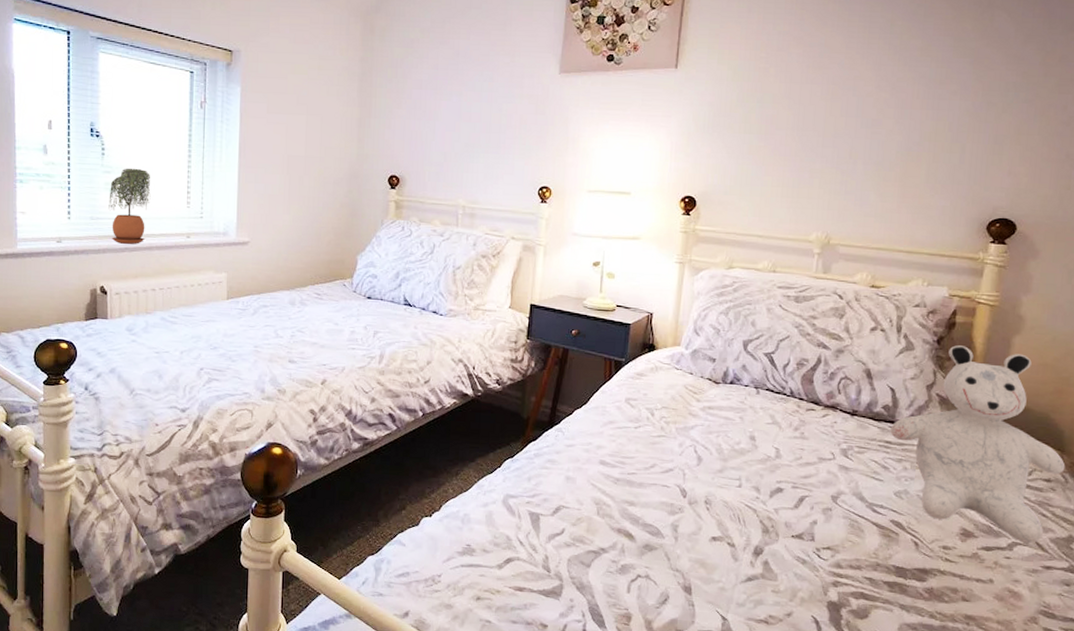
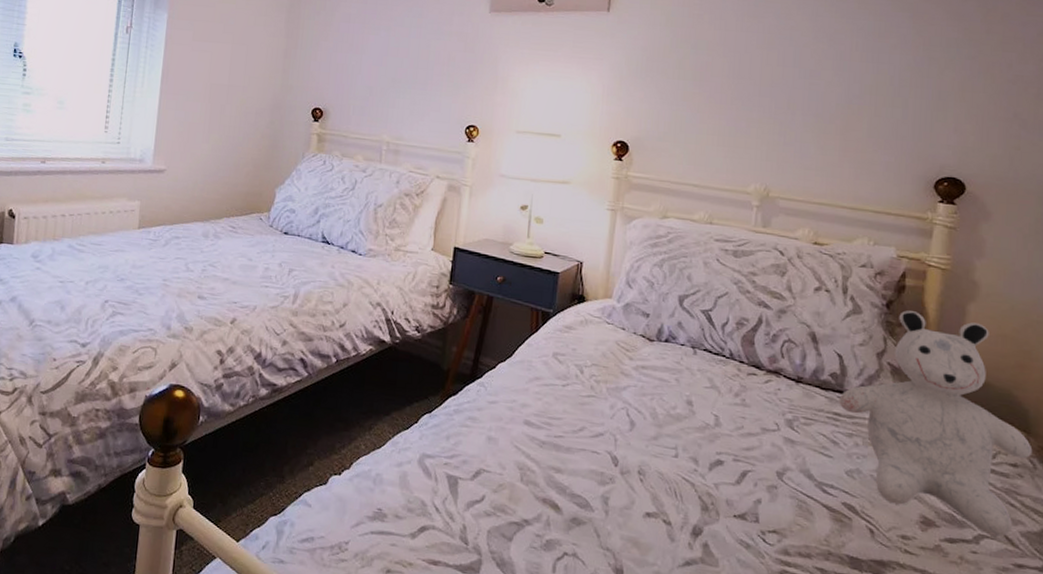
potted plant: present [108,168,151,245] -> none [24,89,70,169]

